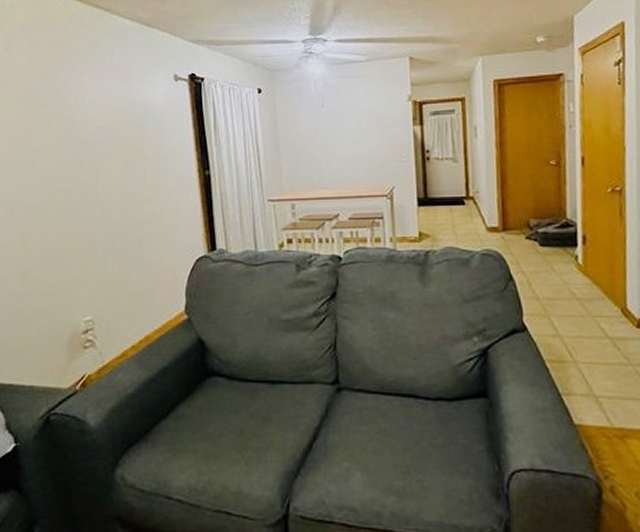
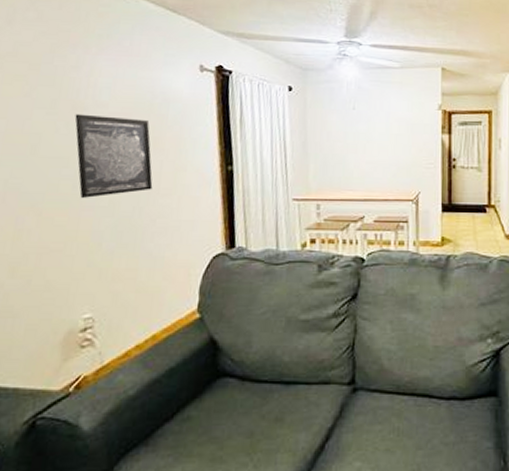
wall art: none [67,129,138,209] -> present [74,113,153,199]

